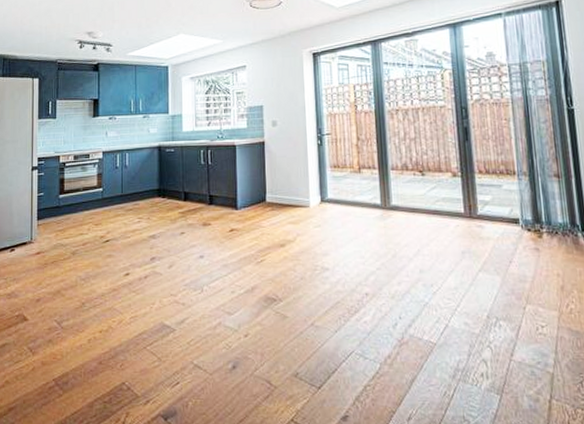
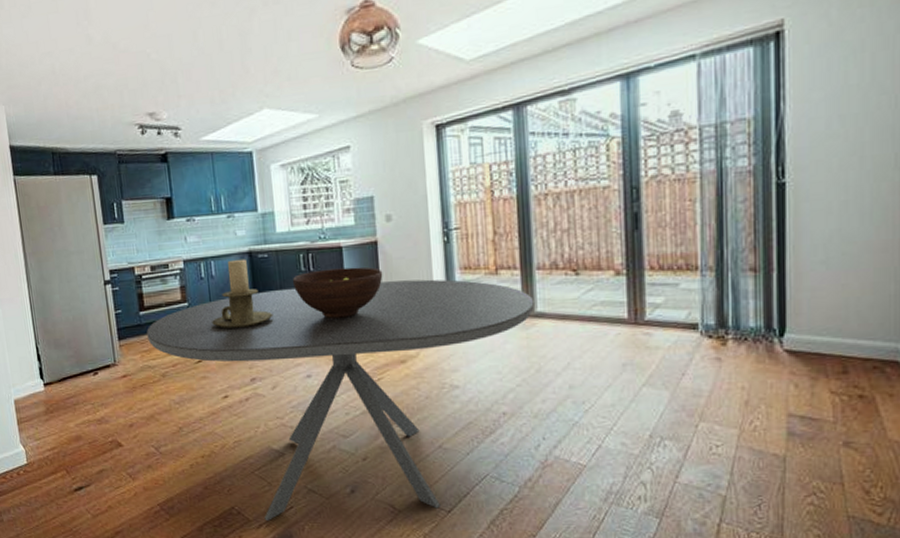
dining table: none [63,175,390,397] -> present [147,279,534,521]
candle holder: none [122,152,175,213] -> present [212,259,273,329]
fruit bowl: none [194,162,268,206] -> present [293,267,383,318]

